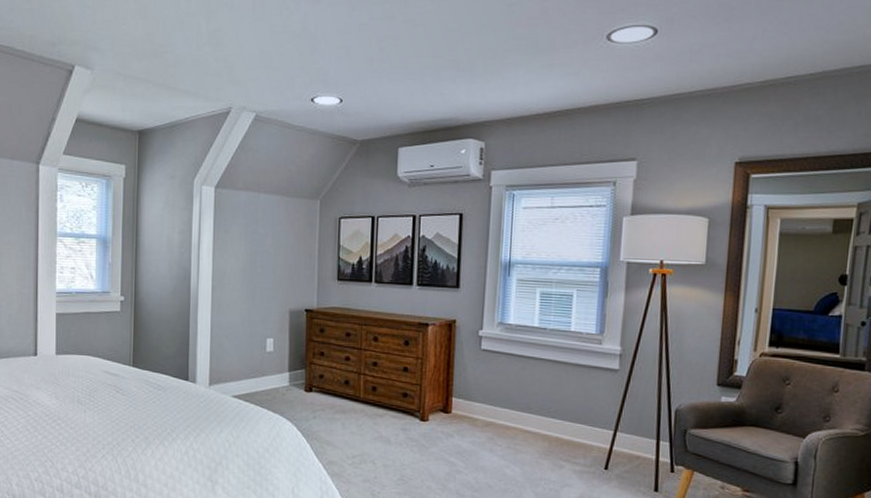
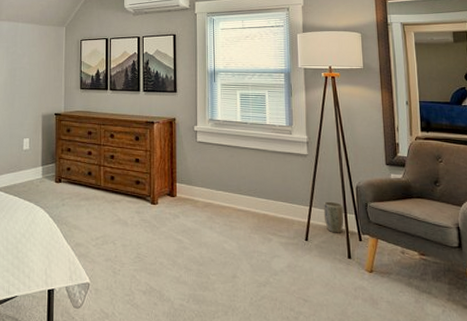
plant pot: none [630,425,657,463] -> present [323,201,344,233]

